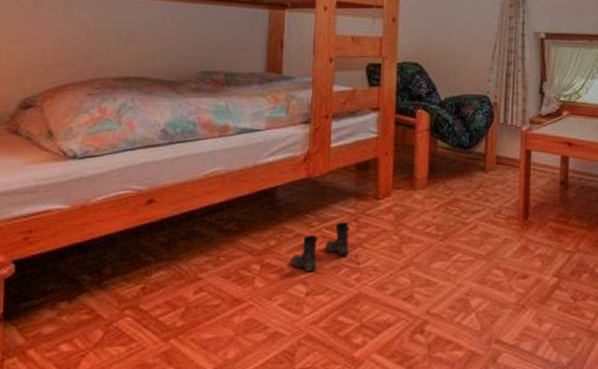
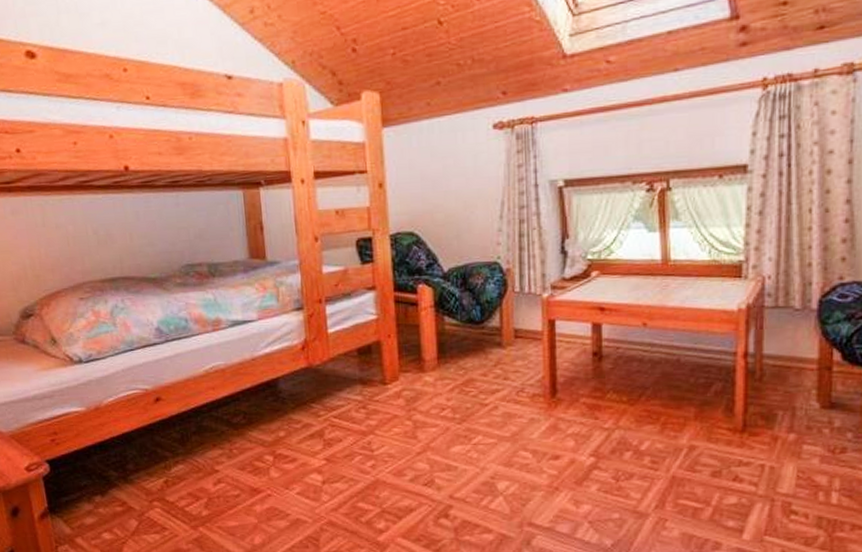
boots: present [290,222,350,272] -> none [302,410,361,461]

